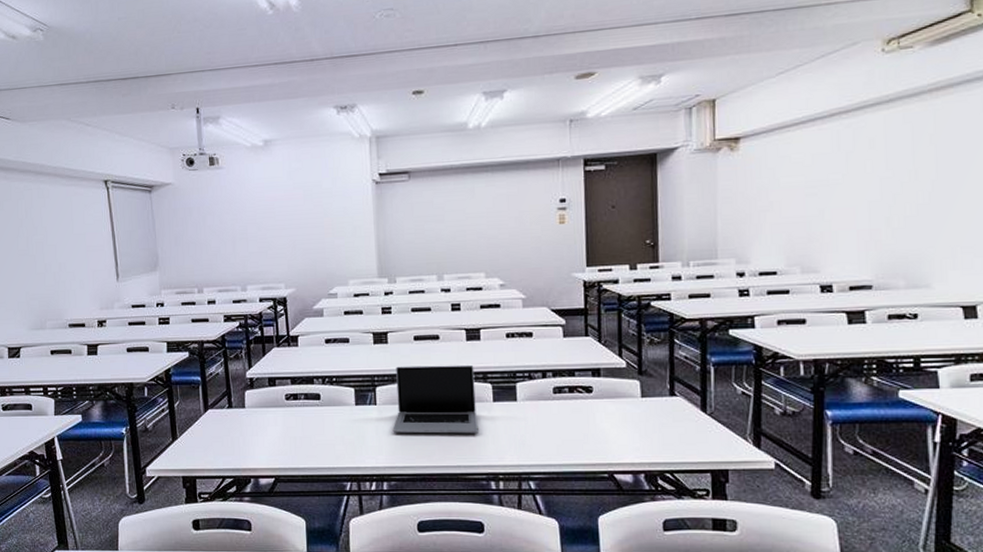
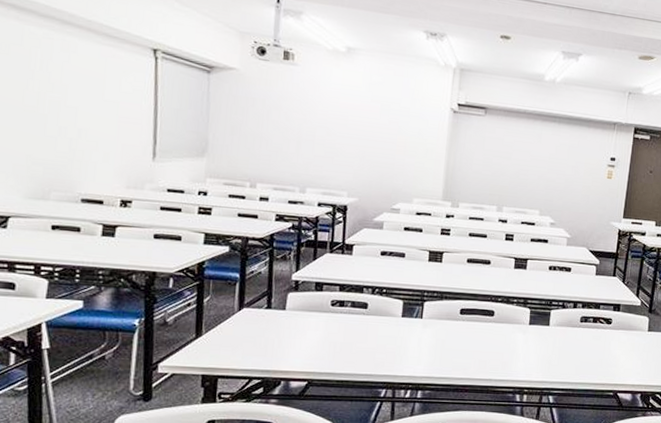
laptop: present [392,364,478,434] -> none [434,285,517,352]

